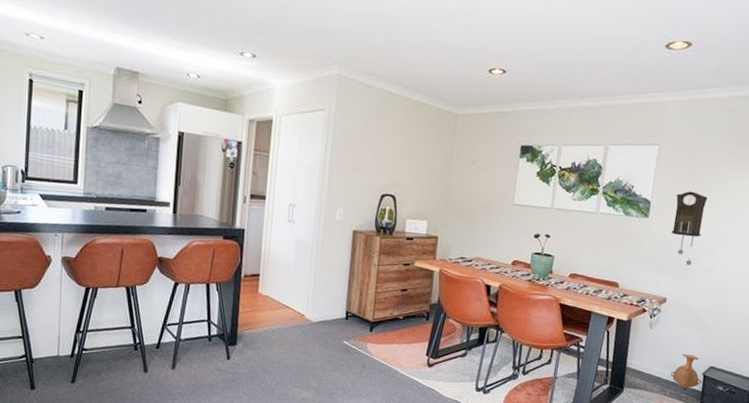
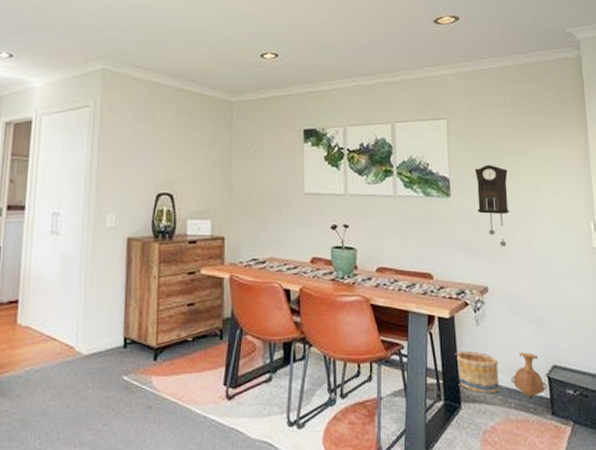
basket: none [624,347,663,383] -> present [455,351,499,393]

